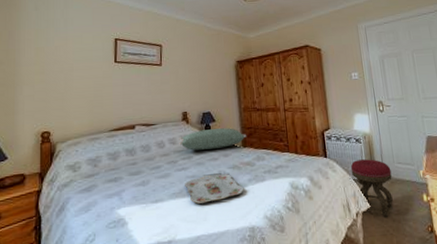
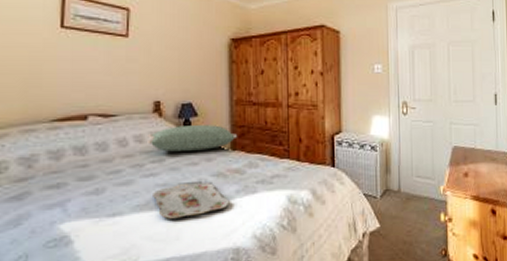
stool: present [350,159,394,217] -> none [362,170,408,239]

